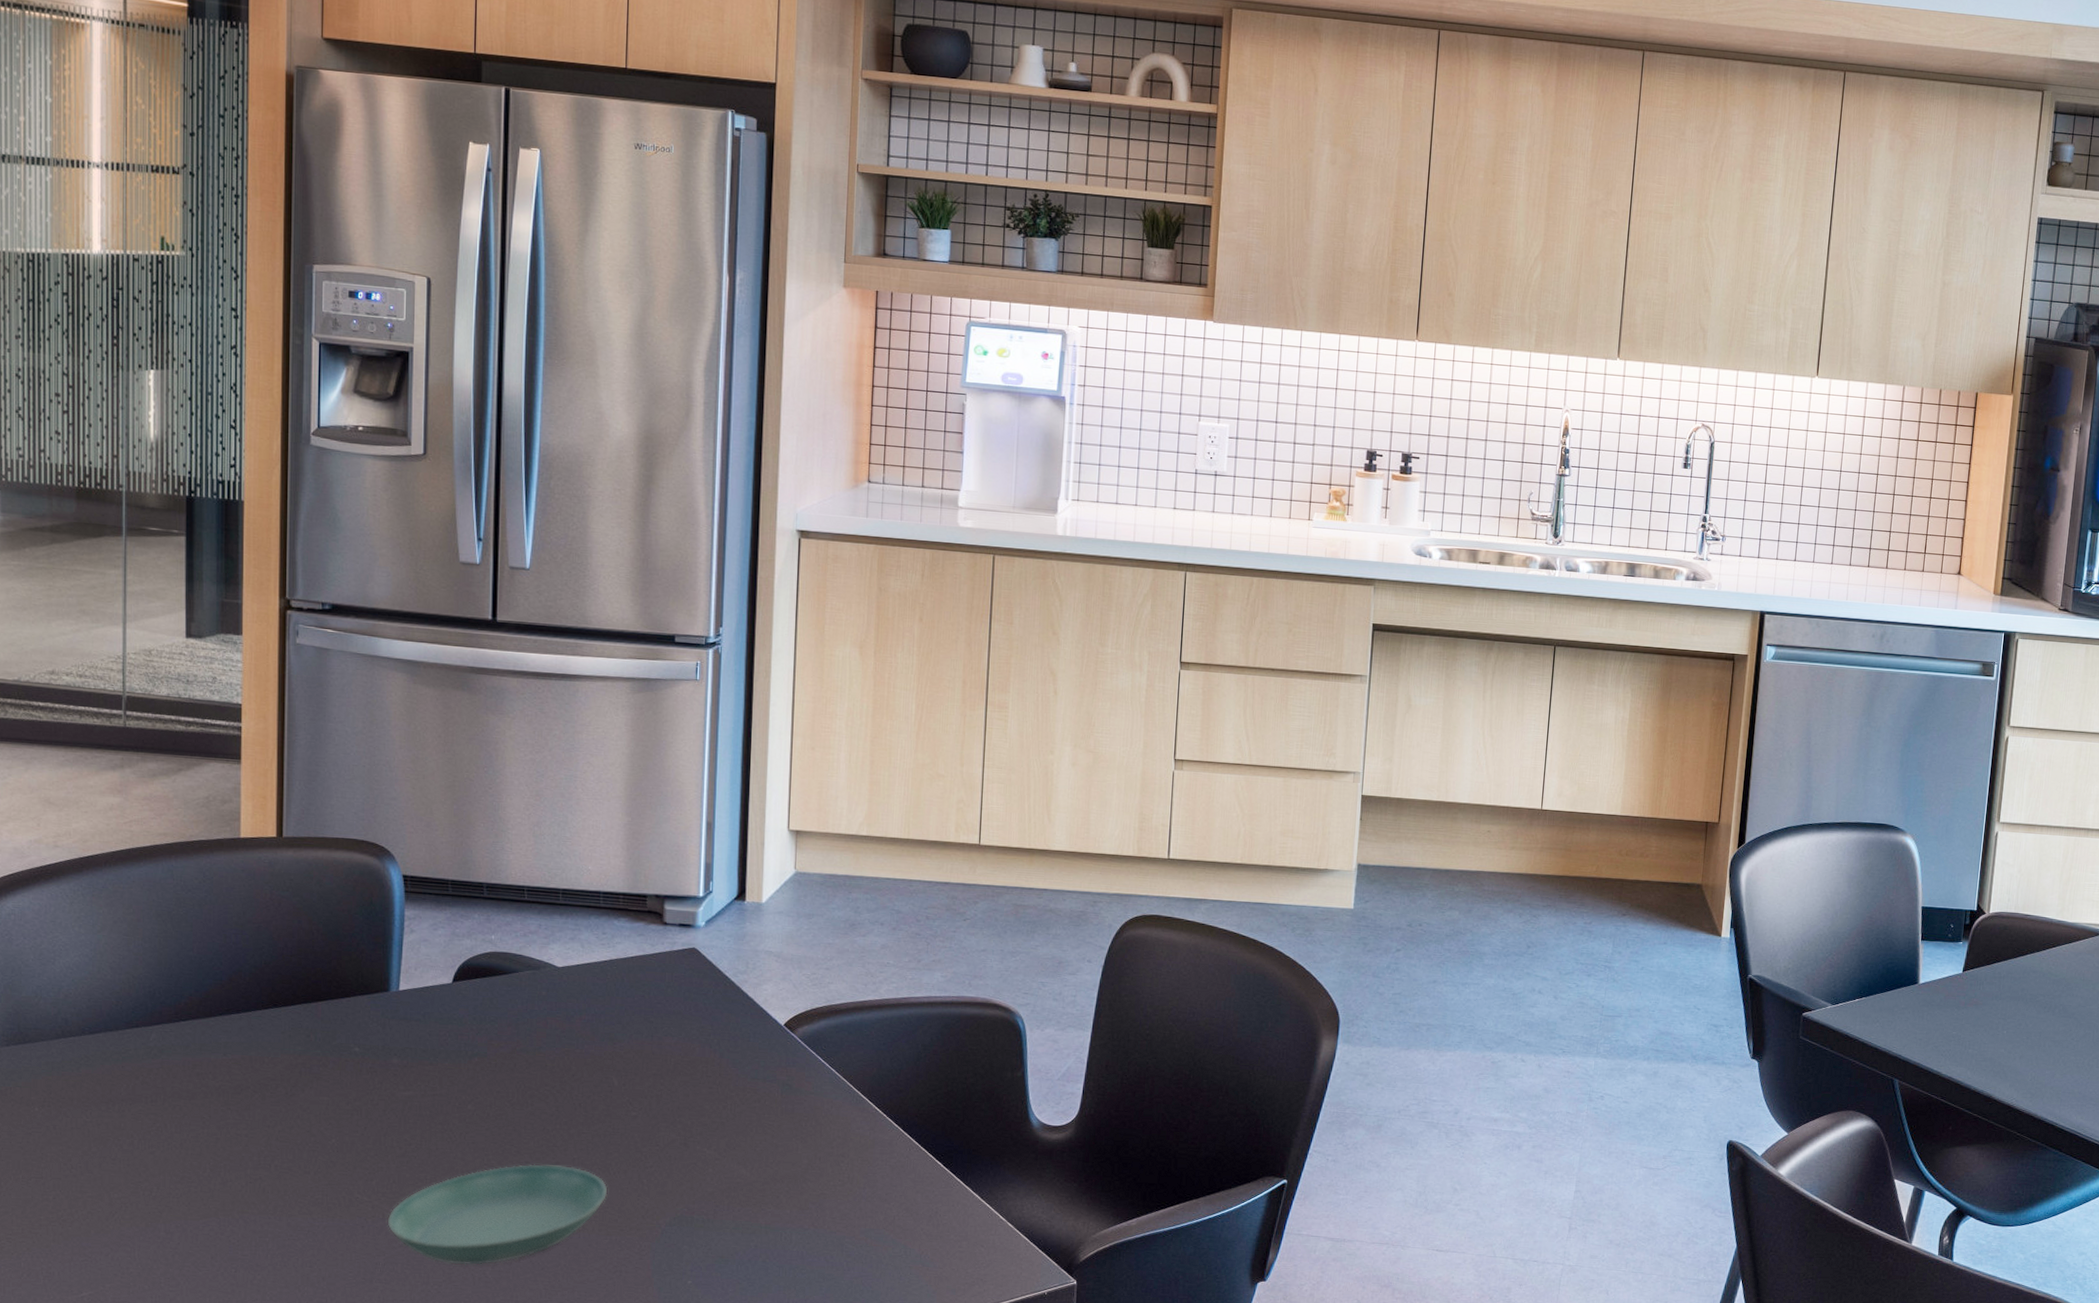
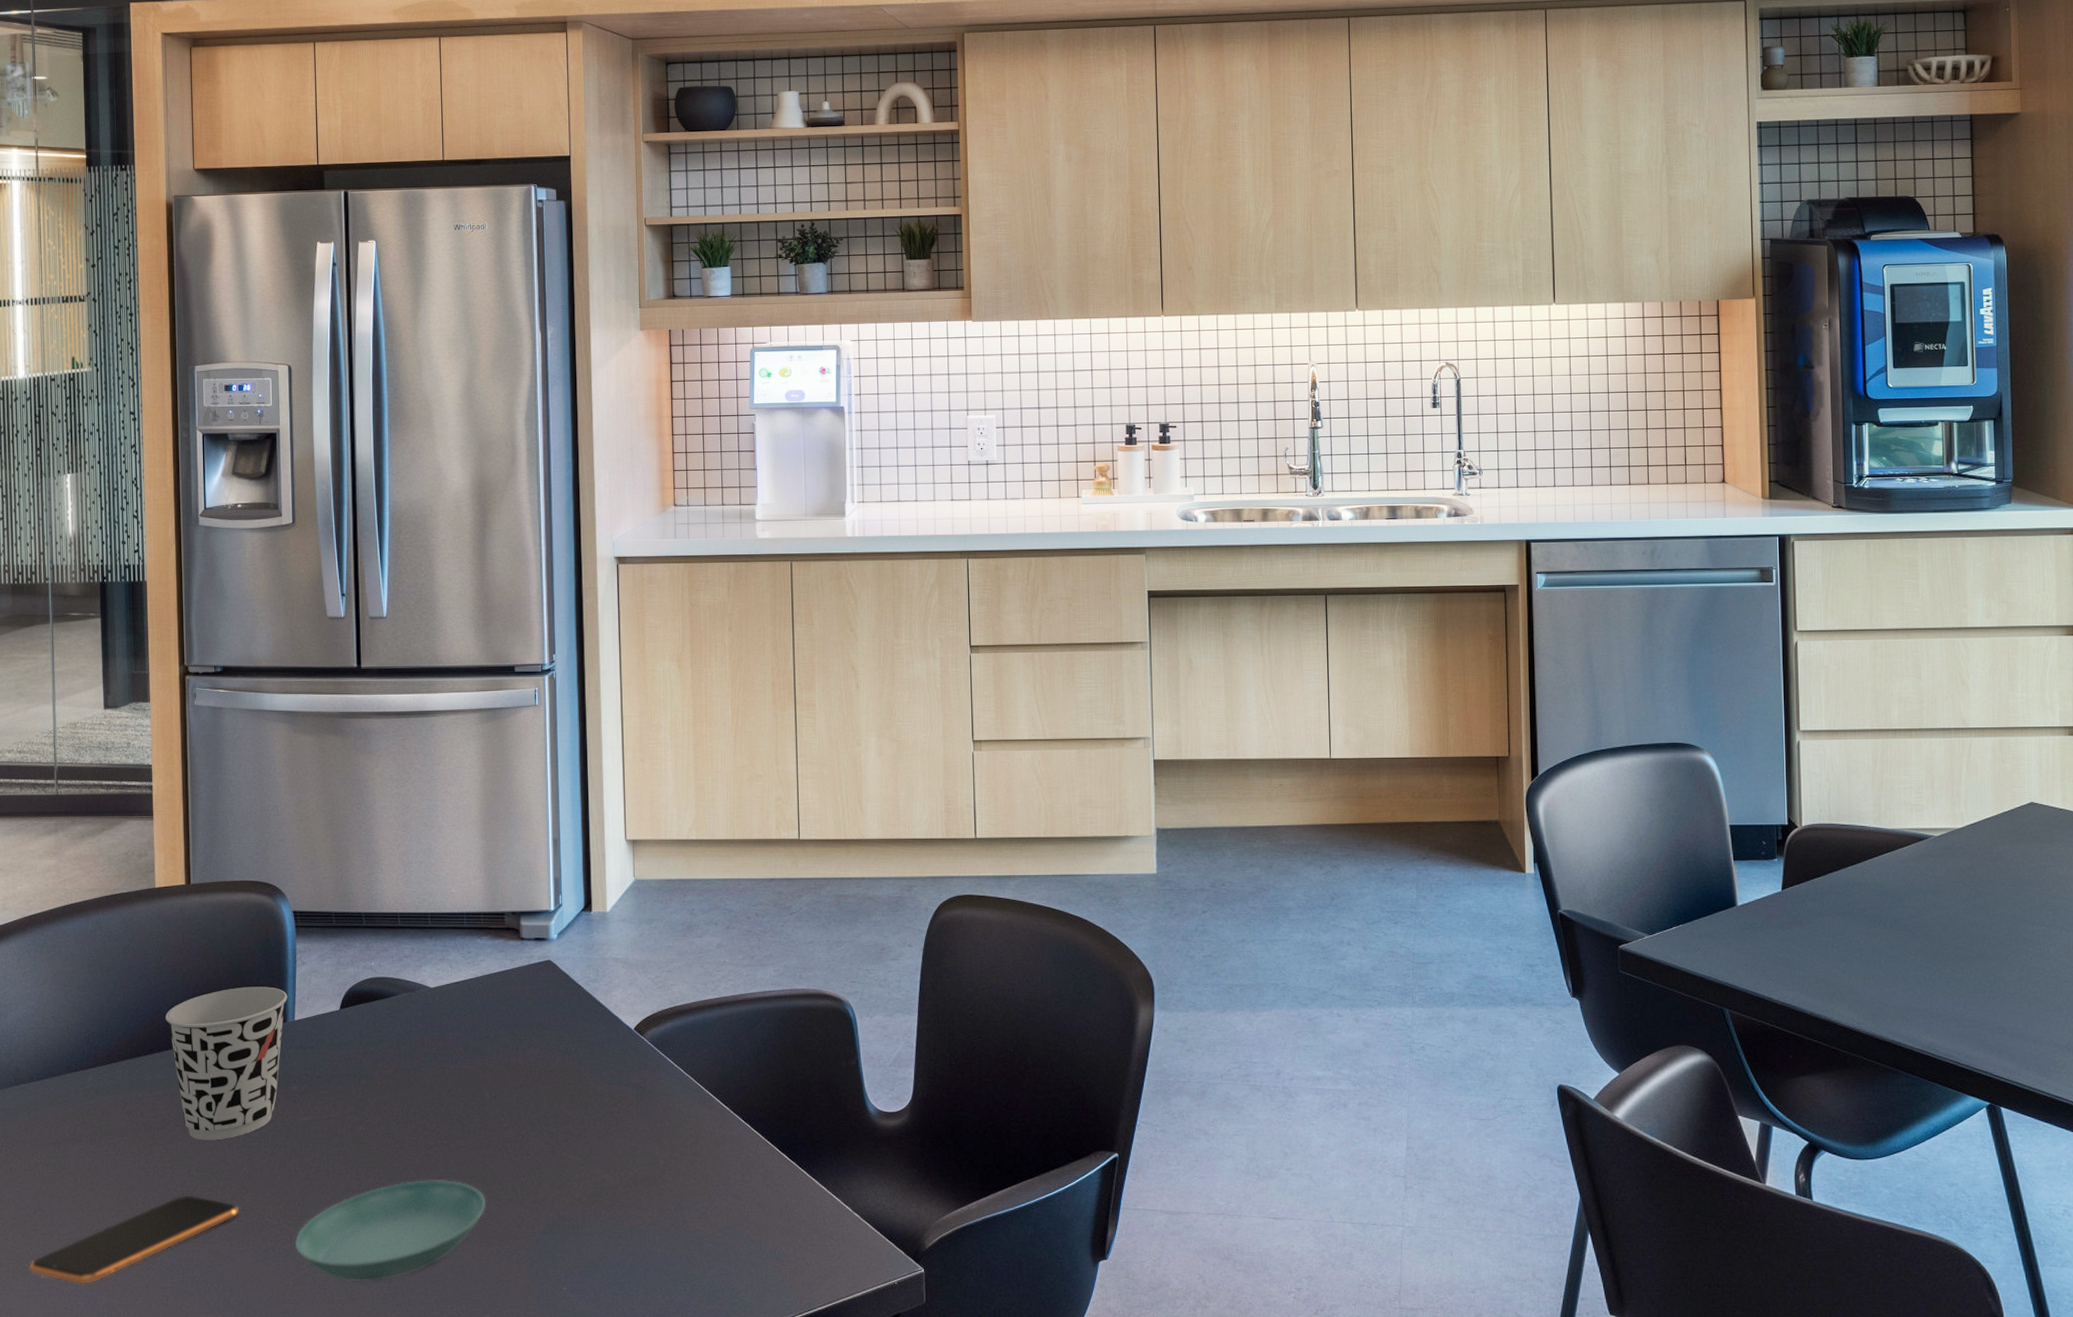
smartphone: none [72,1165,325,1252] -> present [29,1195,240,1284]
cup: none [246,951,392,1110] -> present [165,987,288,1141]

